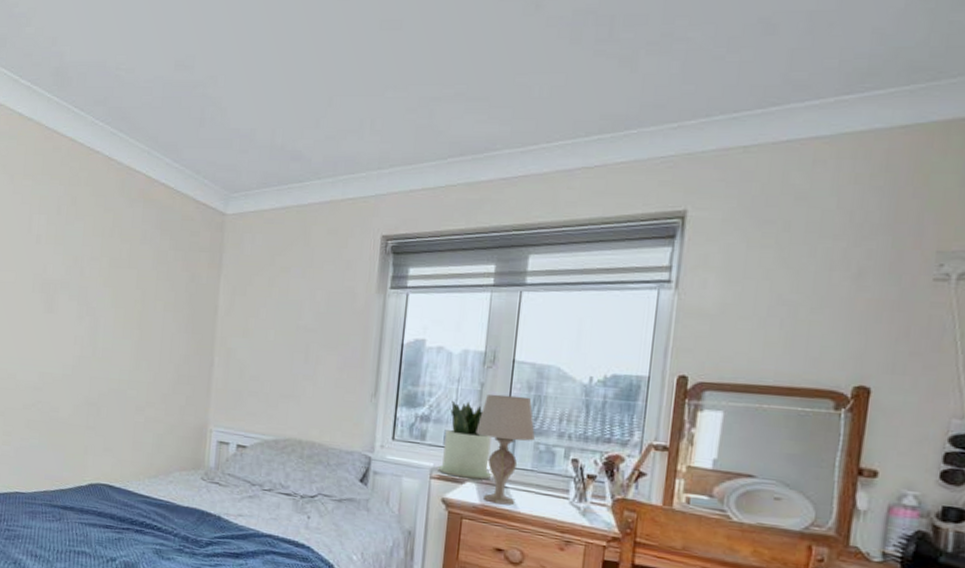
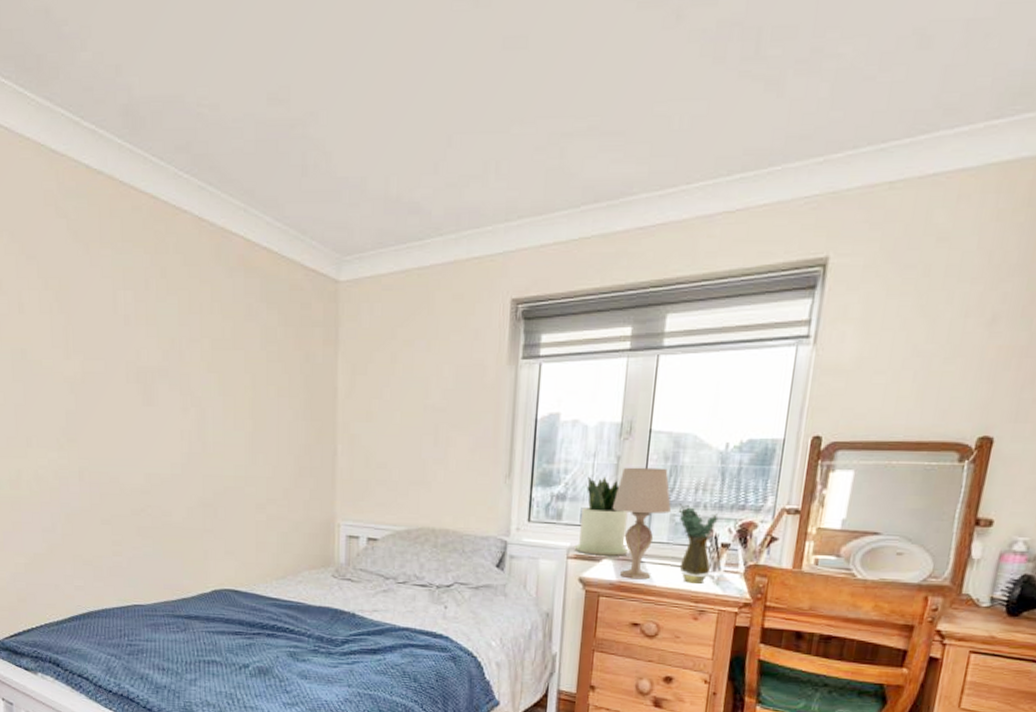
vase: none [542,432,584,514] -> present [678,504,718,584]

